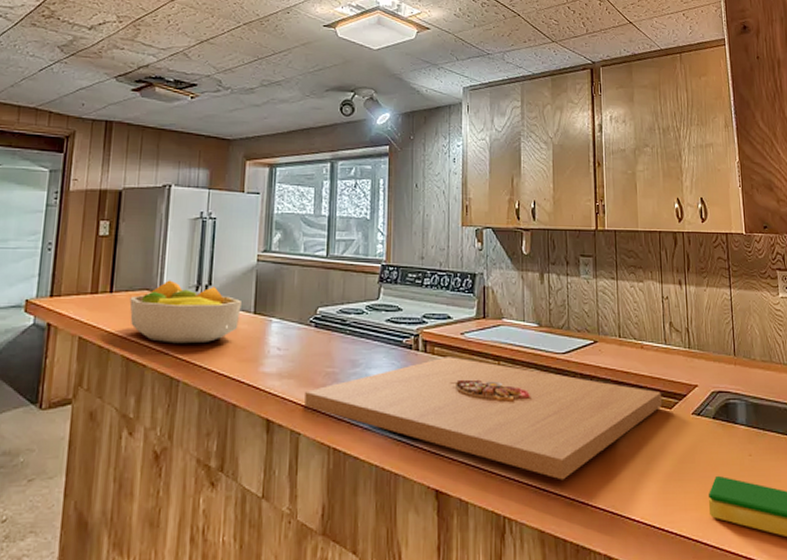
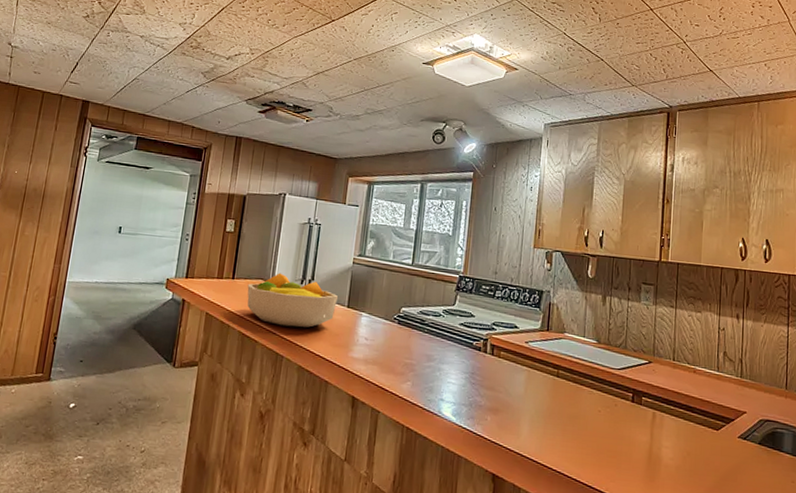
platter: present [305,357,661,480] -> none [385,361,709,481]

